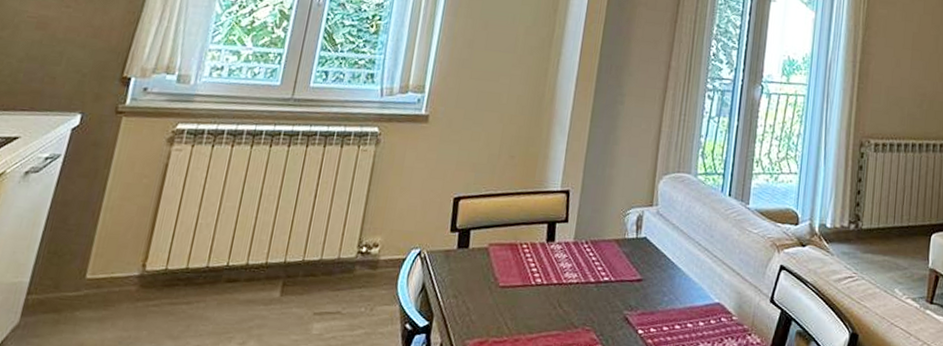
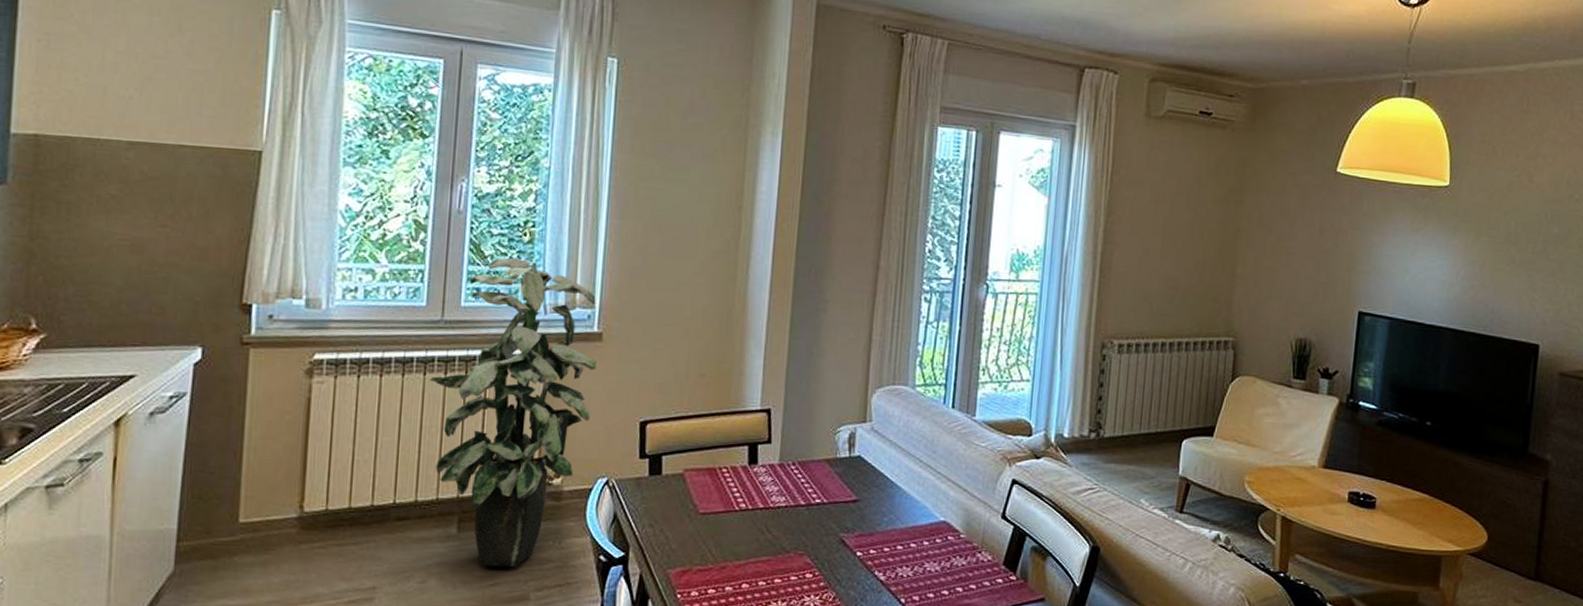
indoor plant: none [268,46,426,332] -> present [430,258,596,567]

